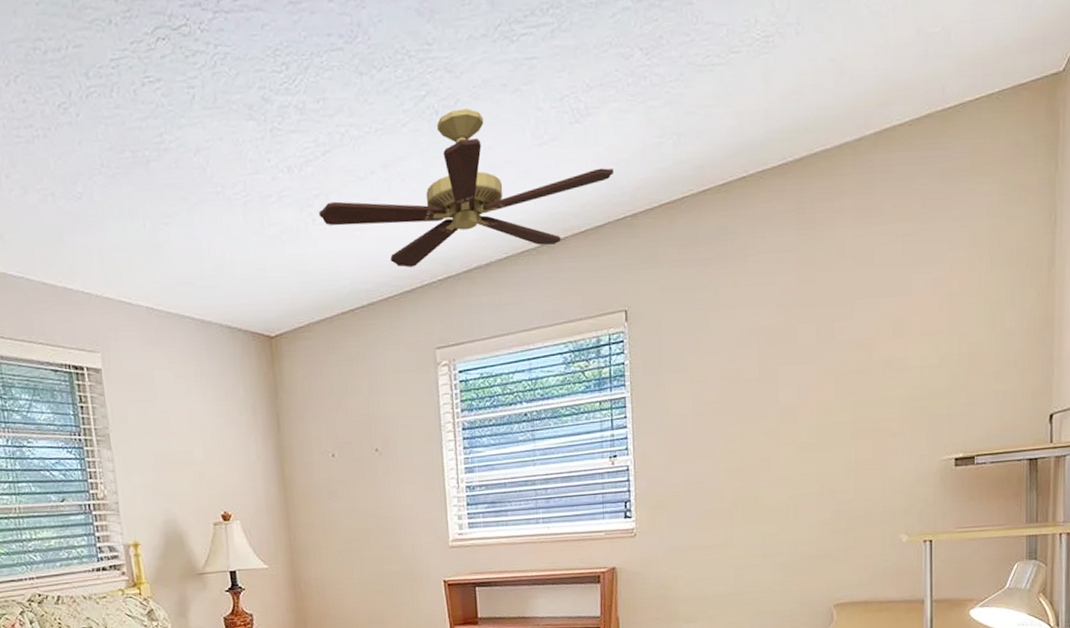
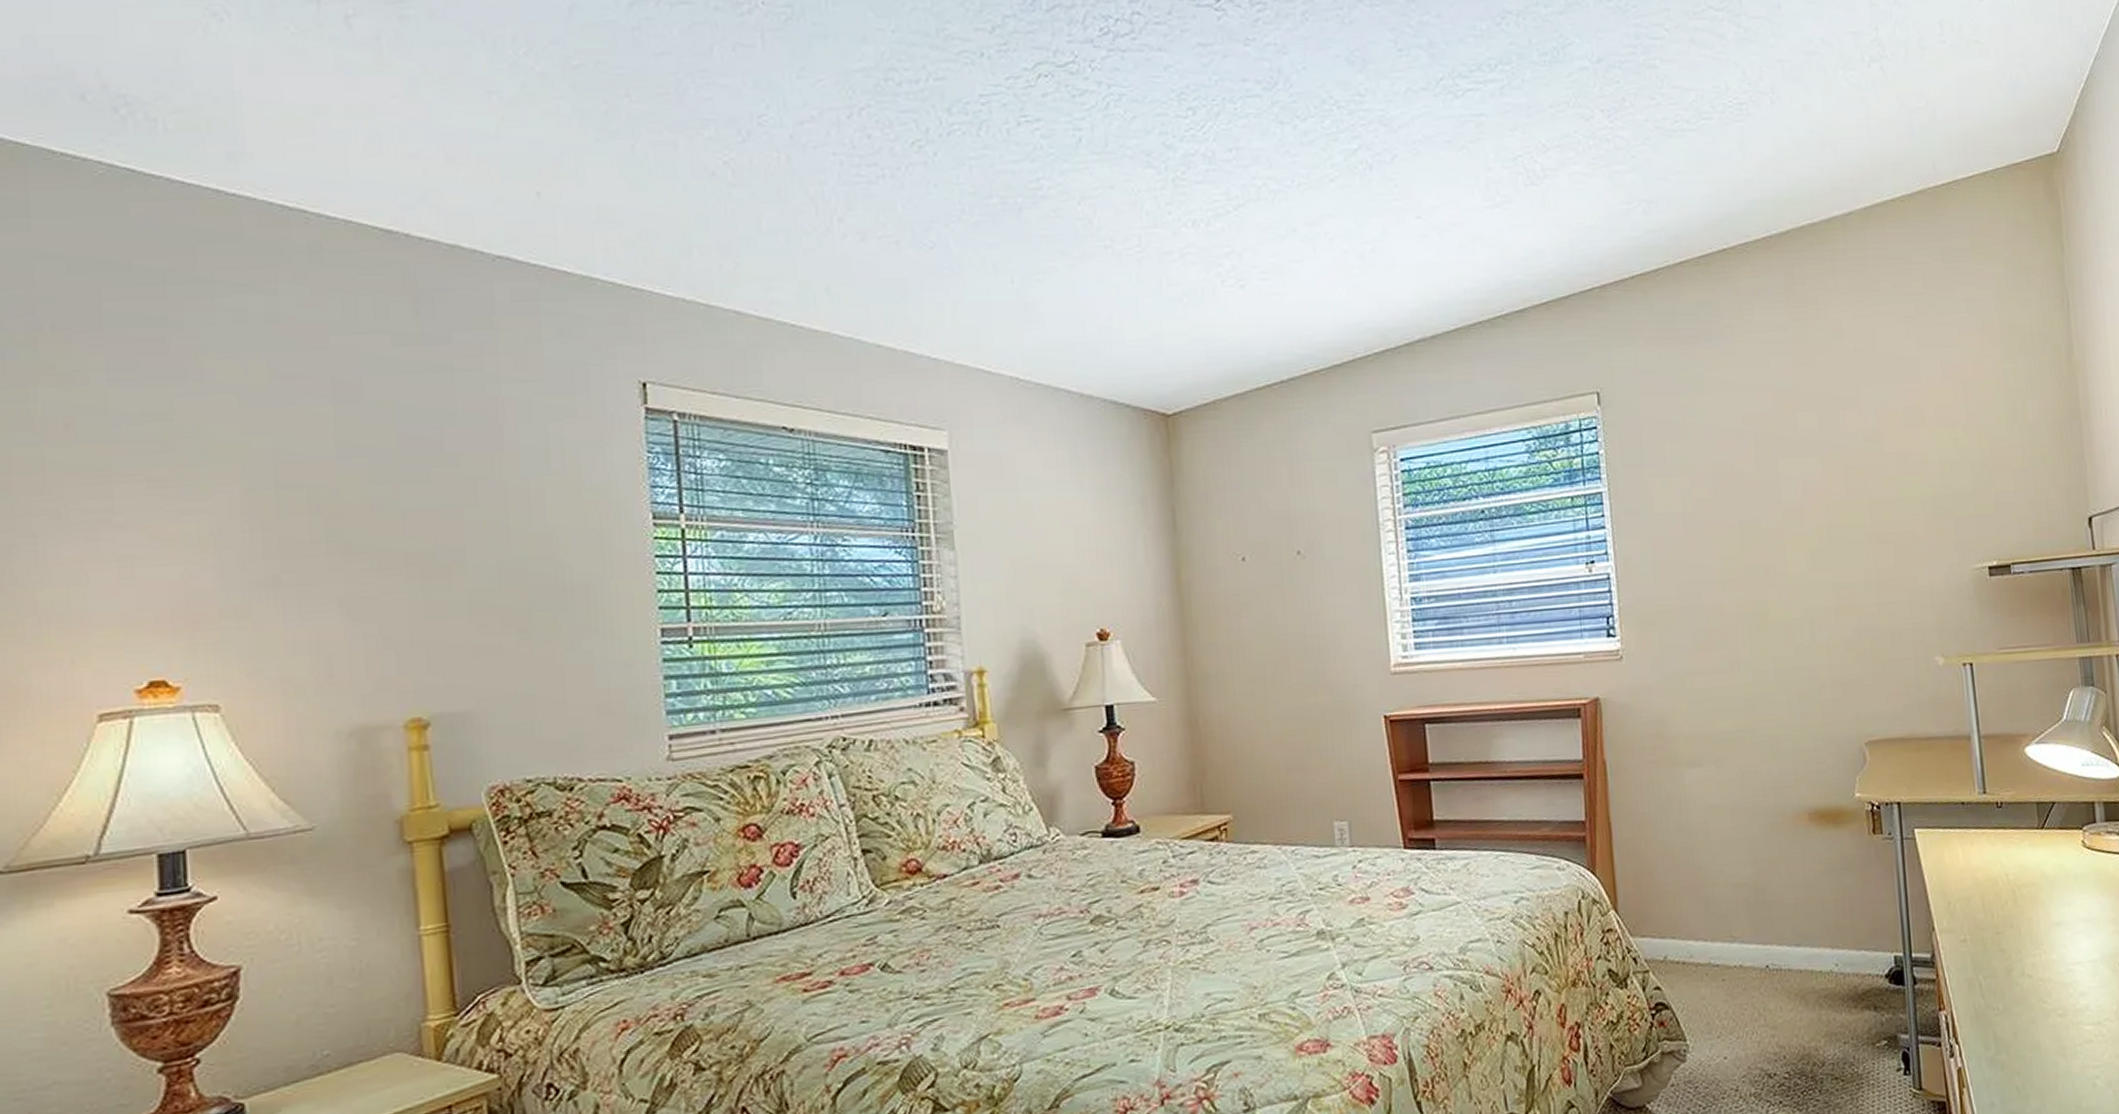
ceiling fan: present [319,109,613,267] -> none [1230,165,1577,338]

